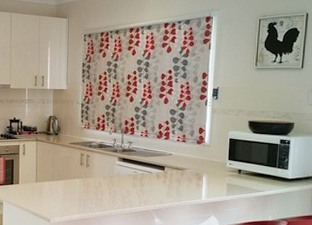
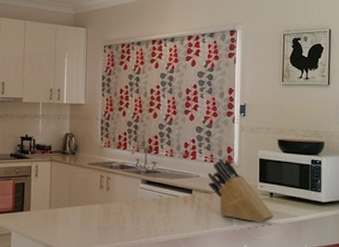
knife block: none [179,138,242,197] -> present [207,158,275,223]

